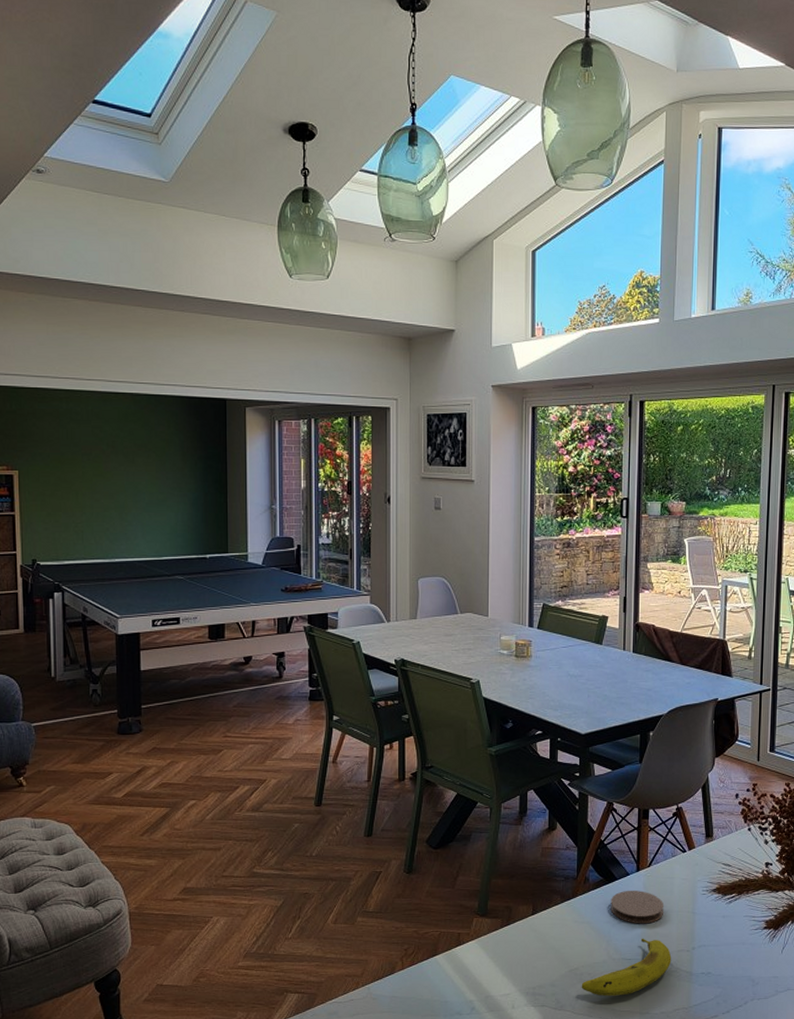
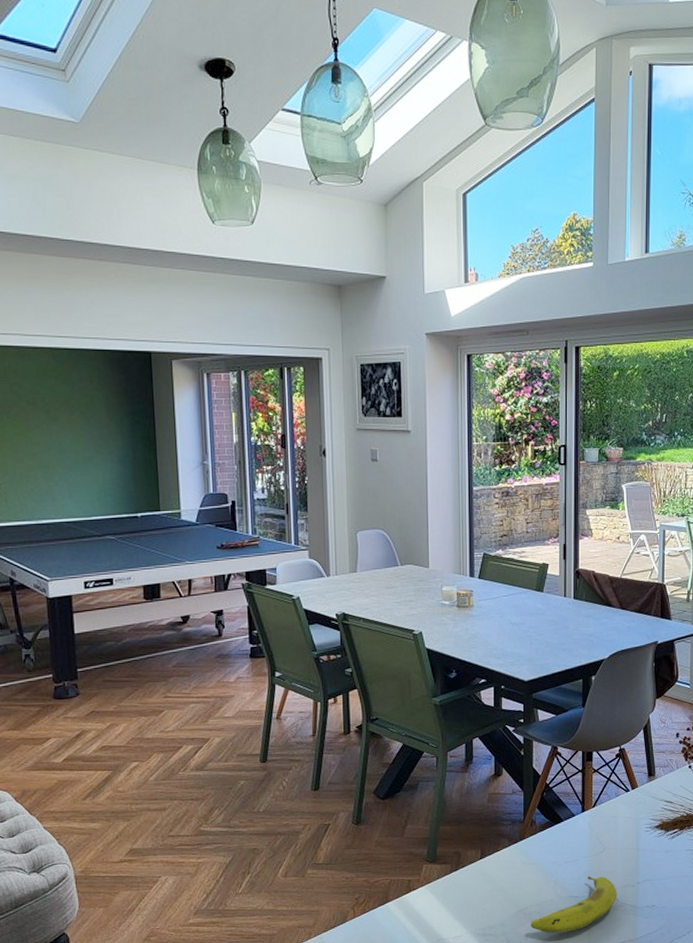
coaster: present [610,890,663,924] -> none [557,830,608,863]

